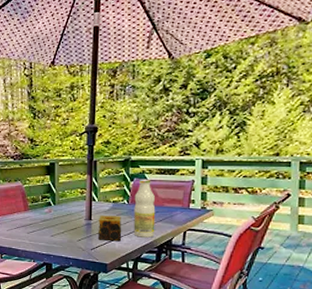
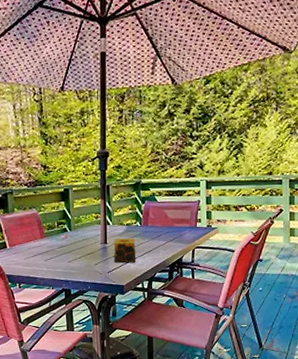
beverage bottle: present [133,179,156,238] -> none [146,201,167,258]

